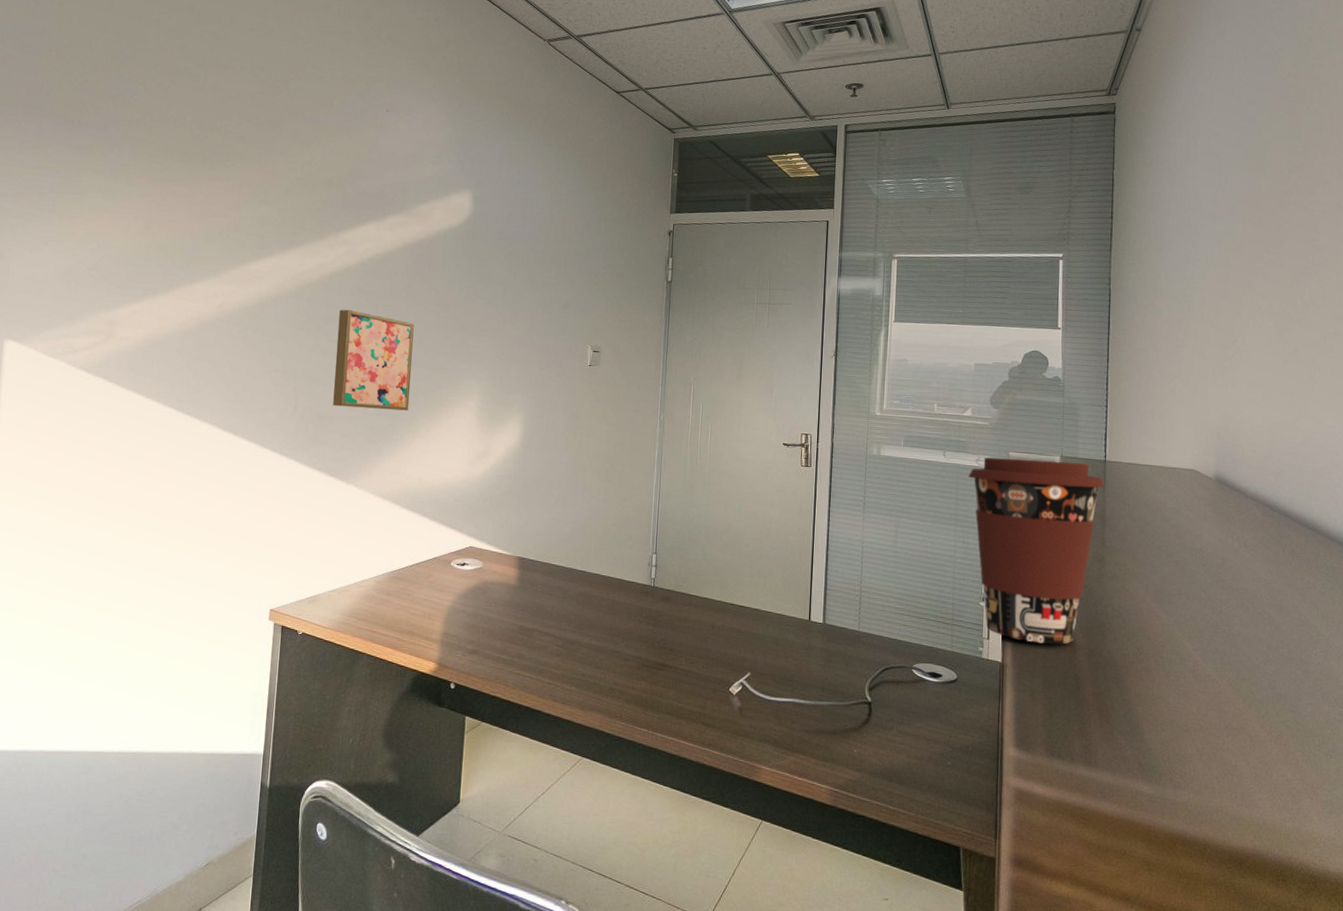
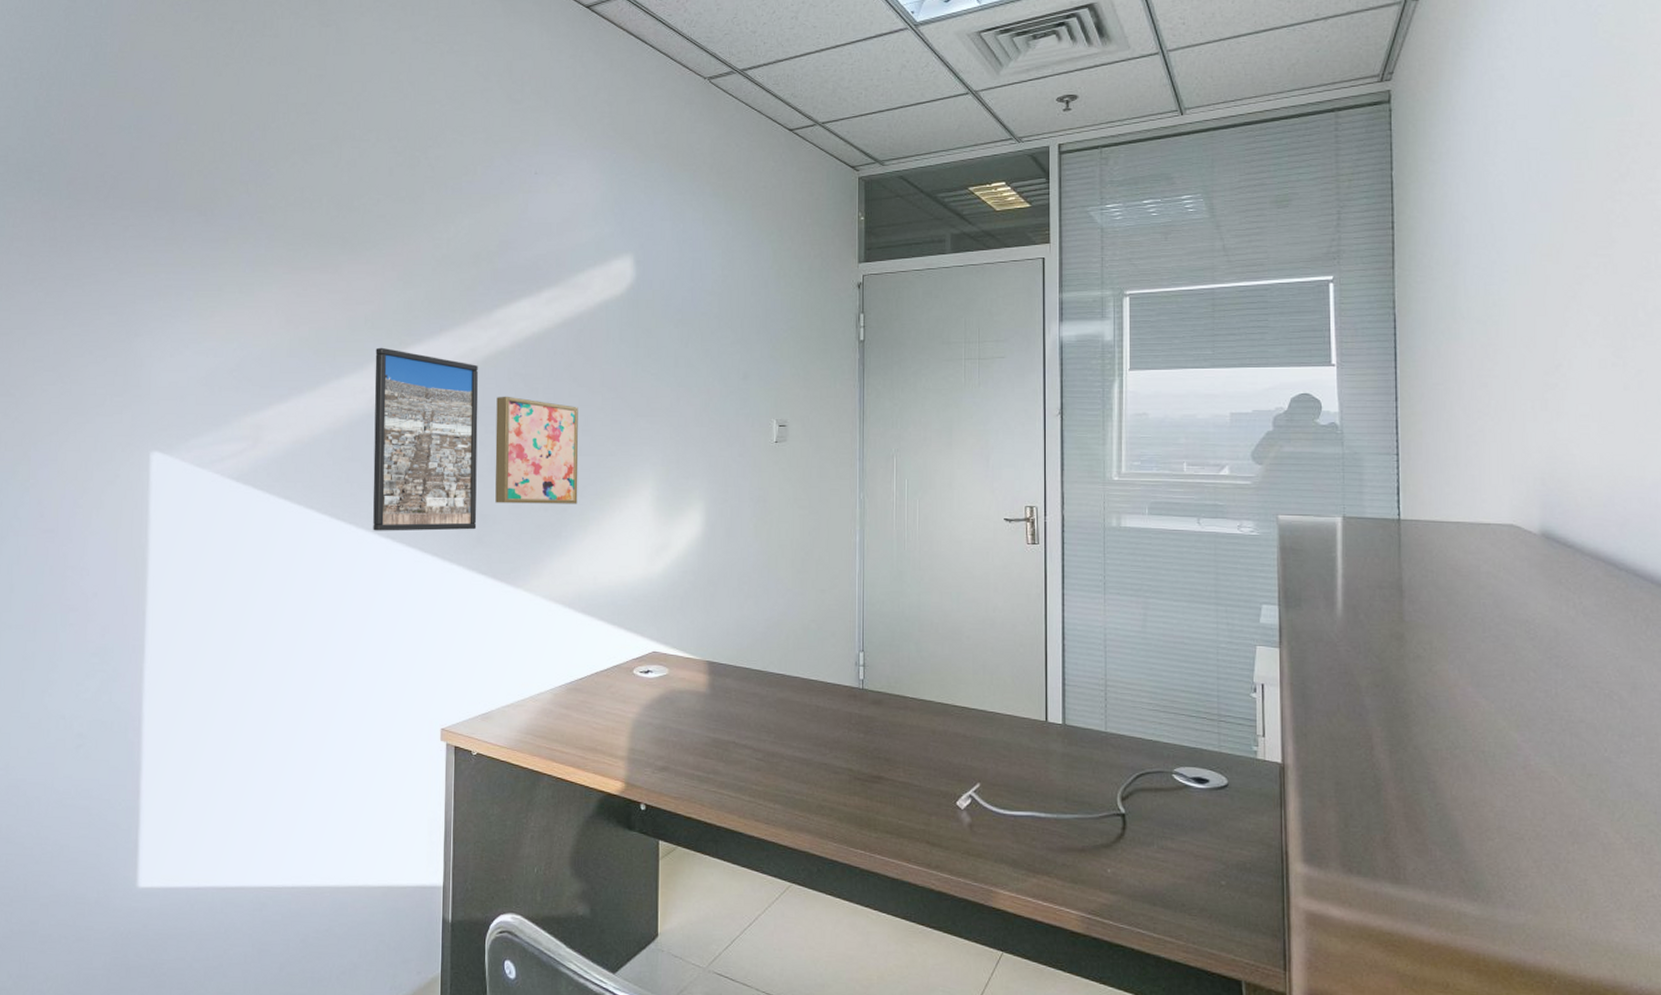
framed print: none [216,257,324,429] -> present [373,347,478,531]
coffee cup: present [968,457,1106,645] -> none [1229,522,1402,741]

